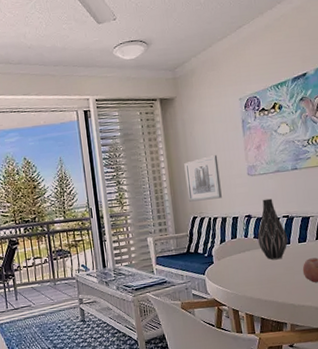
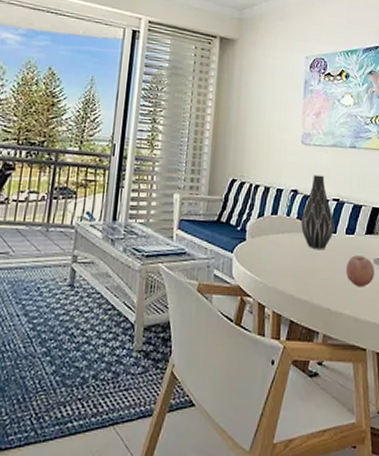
wall art: present [184,155,222,202] -> none [230,112,272,164]

